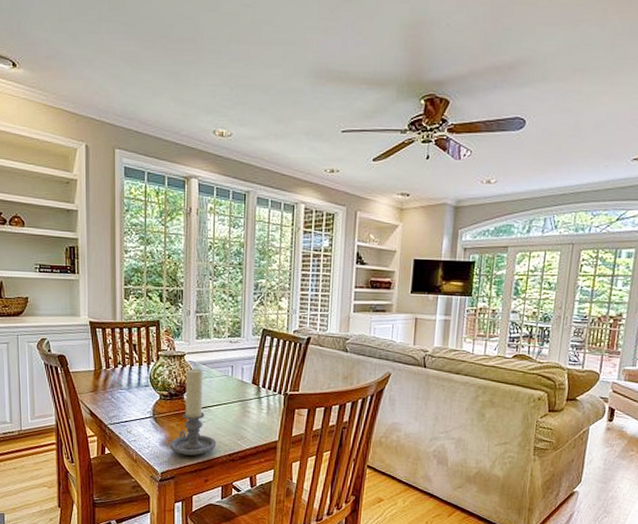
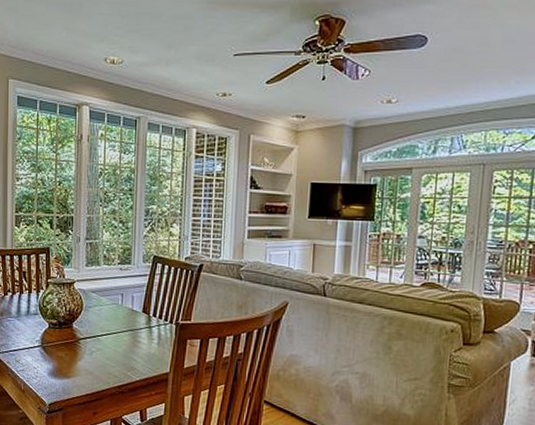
candle holder: present [169,368,217,456] -> none [57,296,106,387]

